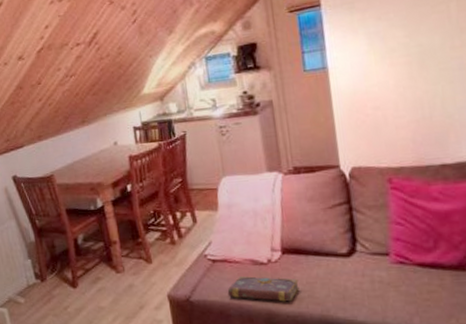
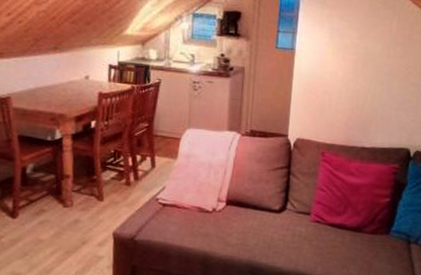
book: present [227,276,300,302] -> none [171,221,235,247]

